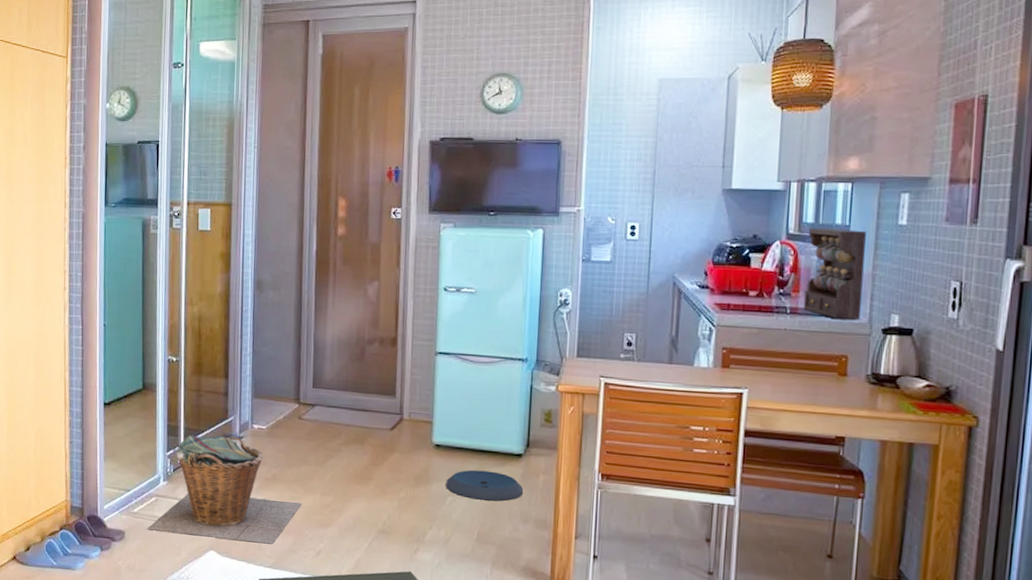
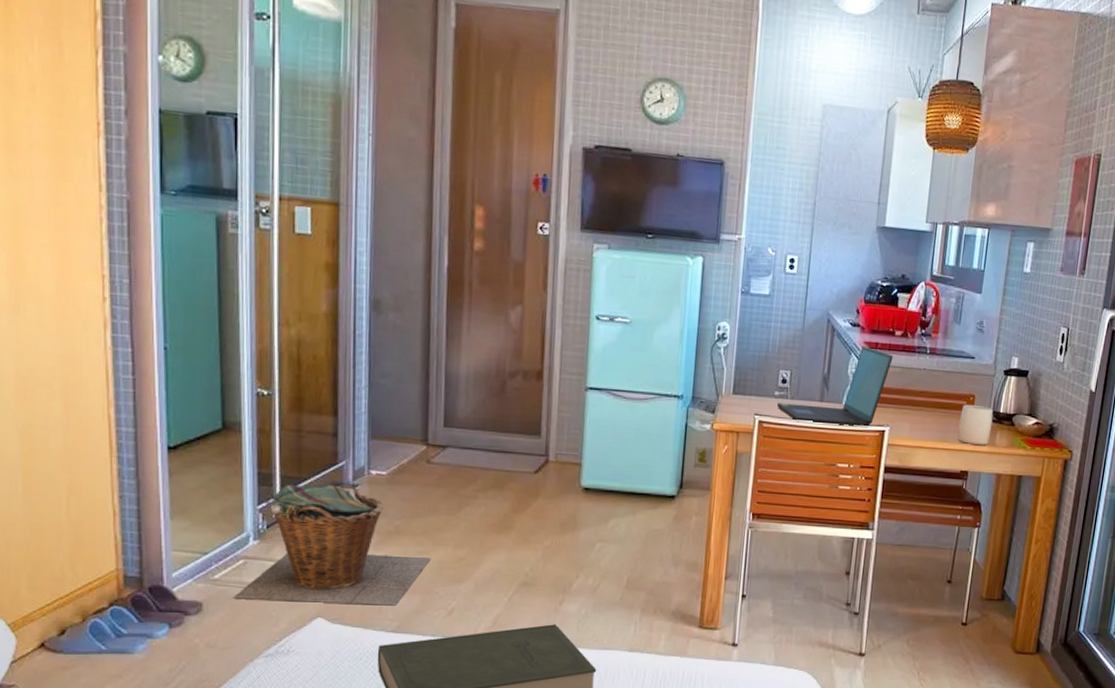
robot vacuum: present [446,469,524,501] -> none [594,513,676,545]
laptop: none [623,308,748,391] -> present [777,347,893,428]
spice rack: present [804,228,866,320] -> none [941,271,997,362]
mug: none [829,365,872,410] -> present [957,404,993,446]

